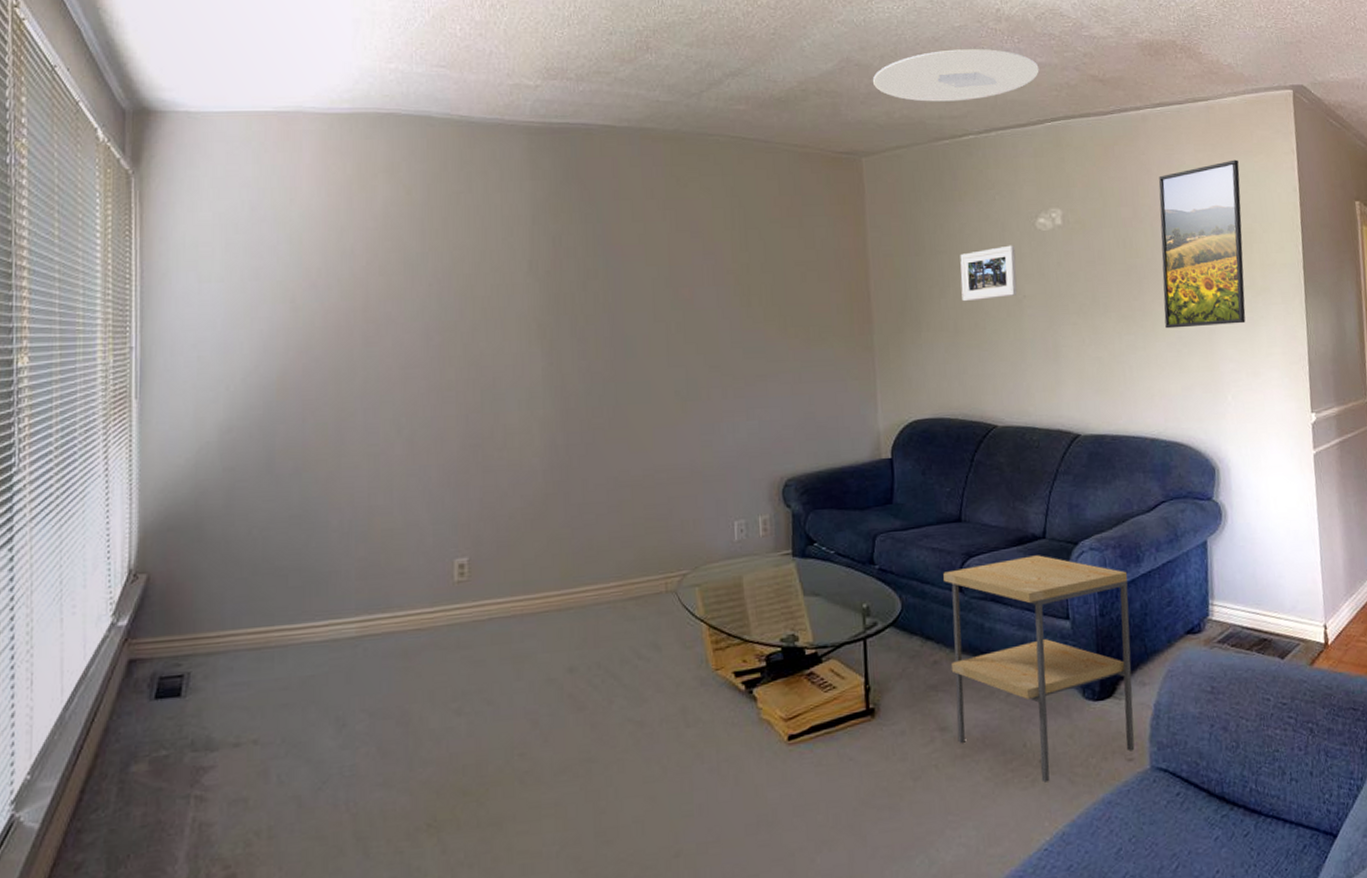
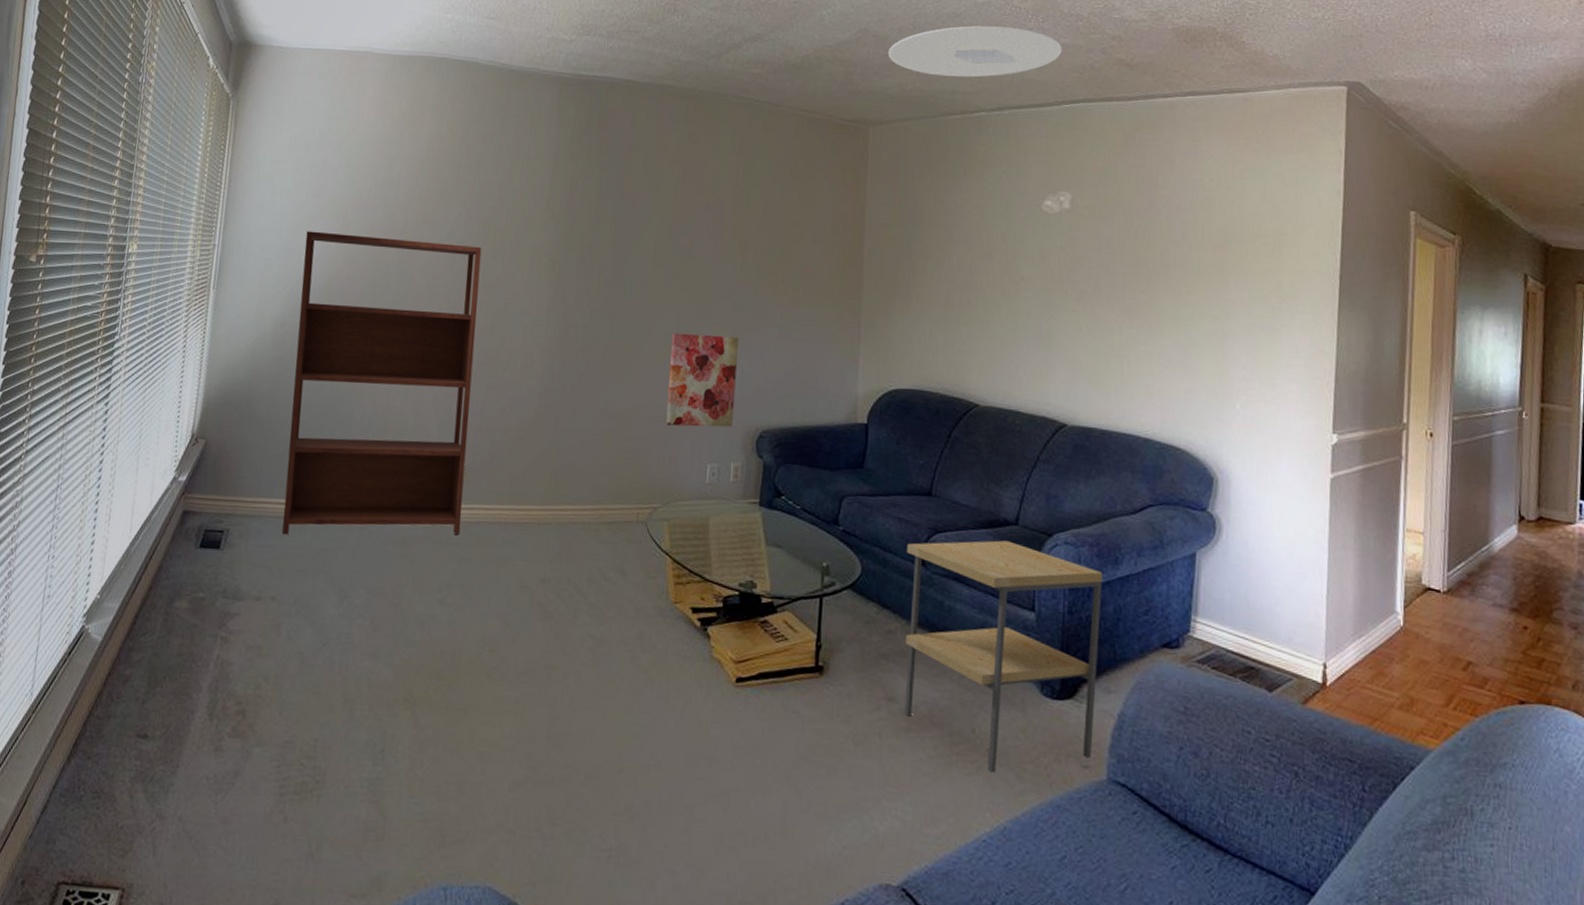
bookshelf: none [247,319,471,668] -> present [282,231,482,535]
wall art: none [682,386,757,487] -> present [665,333,739,428]
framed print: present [960,245,1017,302] -> none [956,225,1017,278]
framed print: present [1158,159,1246,329] -> none [1173,156,1275,330]

